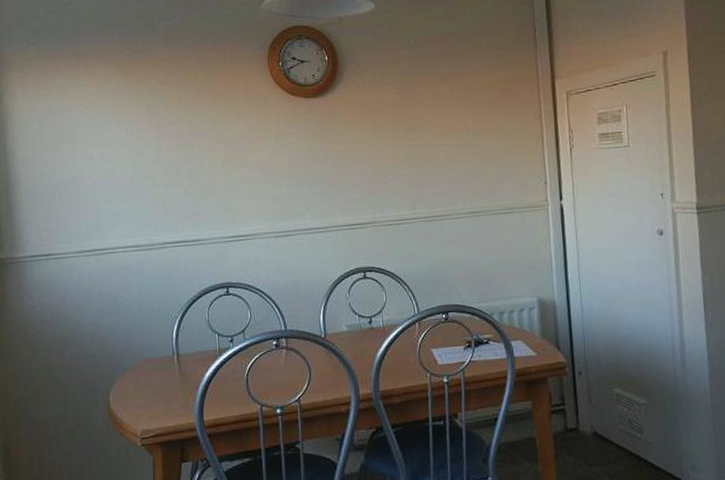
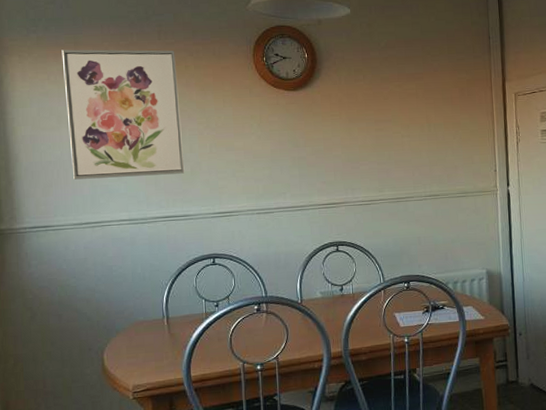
wall art: none [63,57,195,203] -> present [61,49,185,180]

